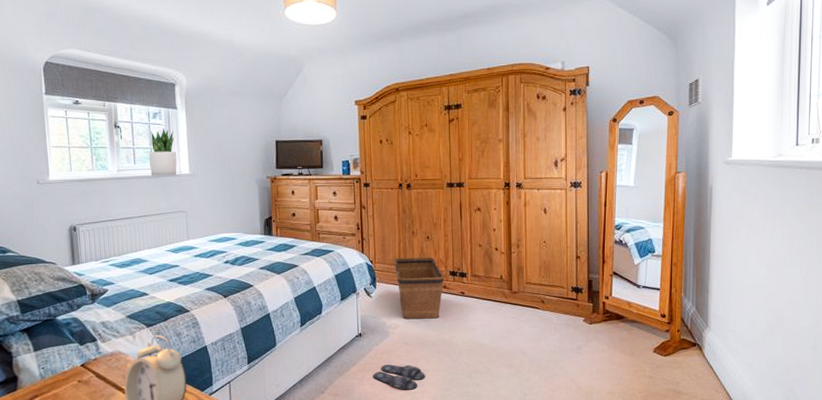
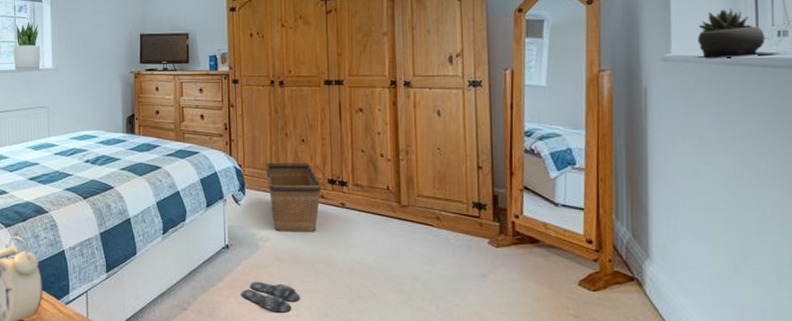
succulent plant: none [749,120,813,162] -> present [694,9,780,59]

